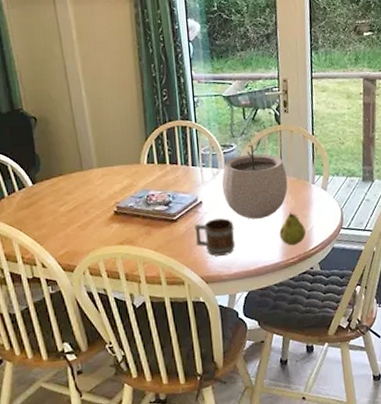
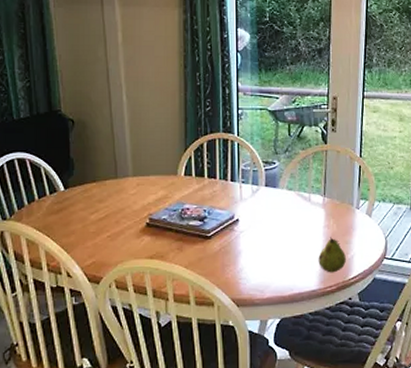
mug: present [194,218,236,256] -> none [229,238,271,278]
plant pot: present [221,138,288,219] -> none [261,156,331,242]

